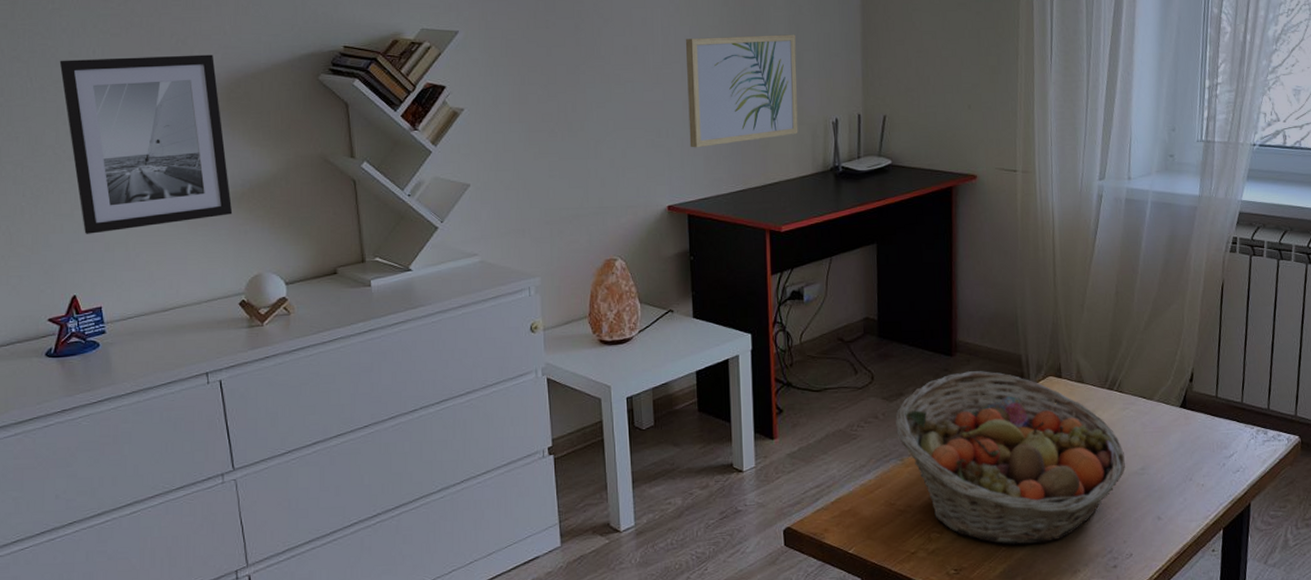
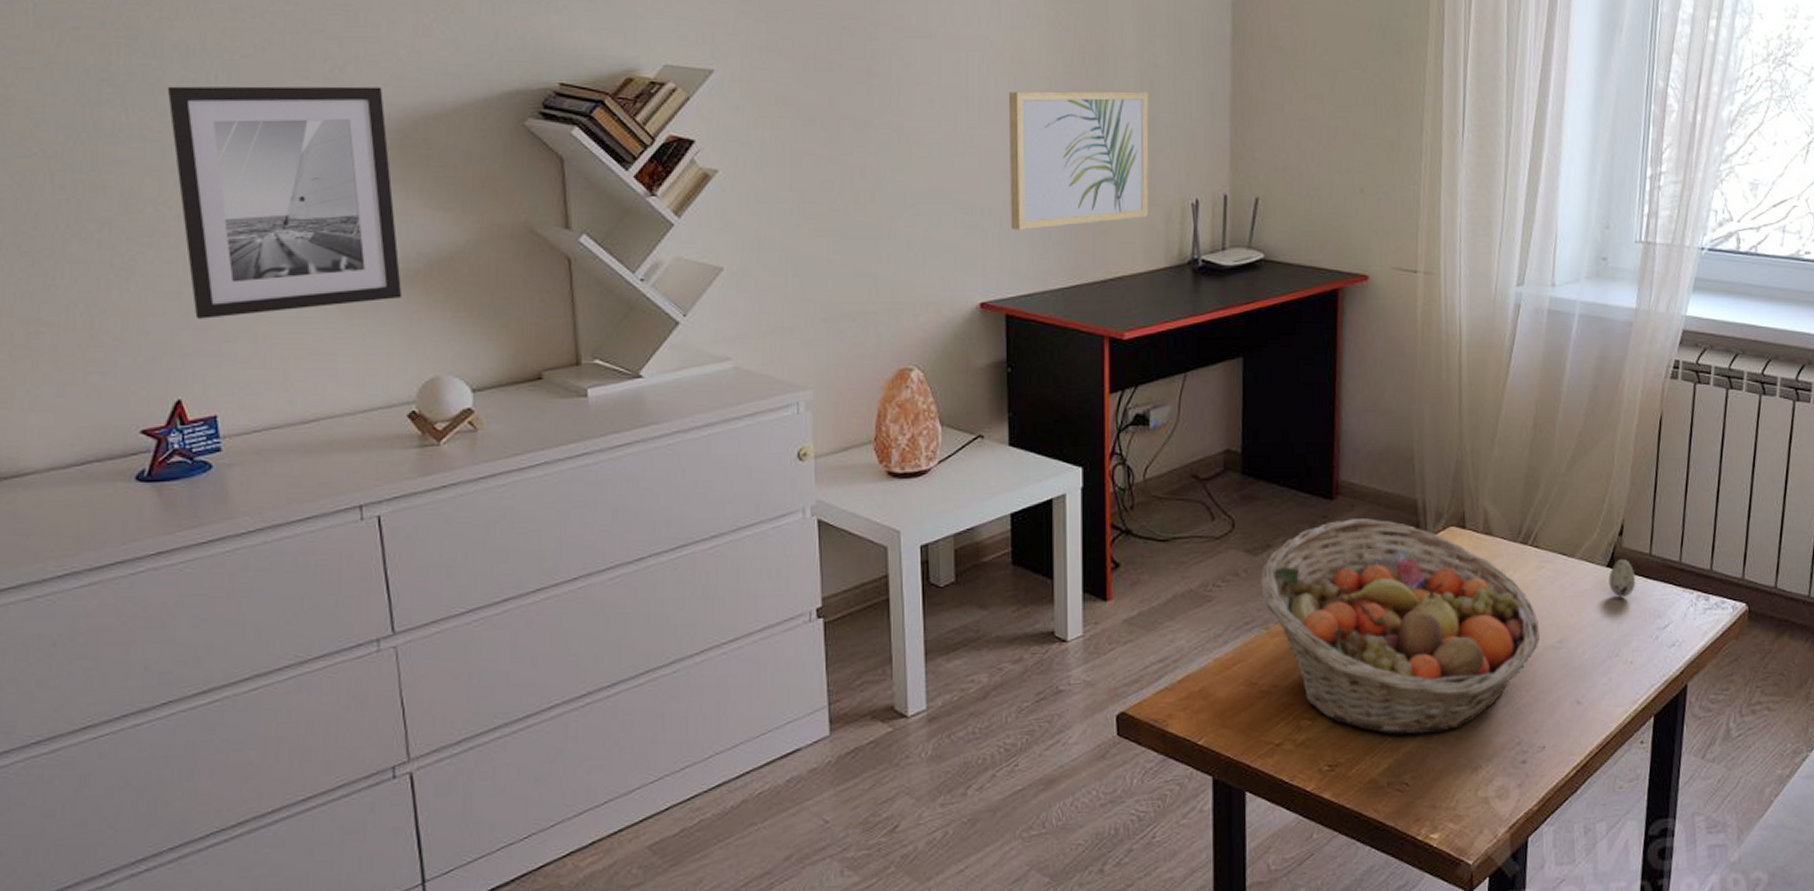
speckled egg: none [1182,401,1205,433] -> present [1608,559,1636,598]

